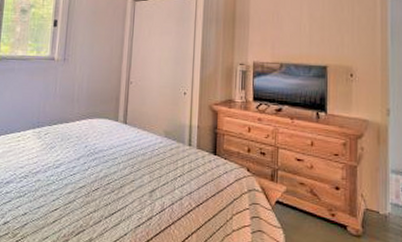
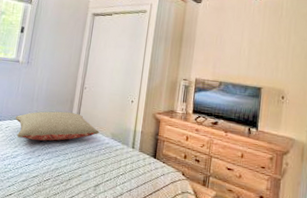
pillow: none [55,111,151,147] -> present [16,111,100,141]

